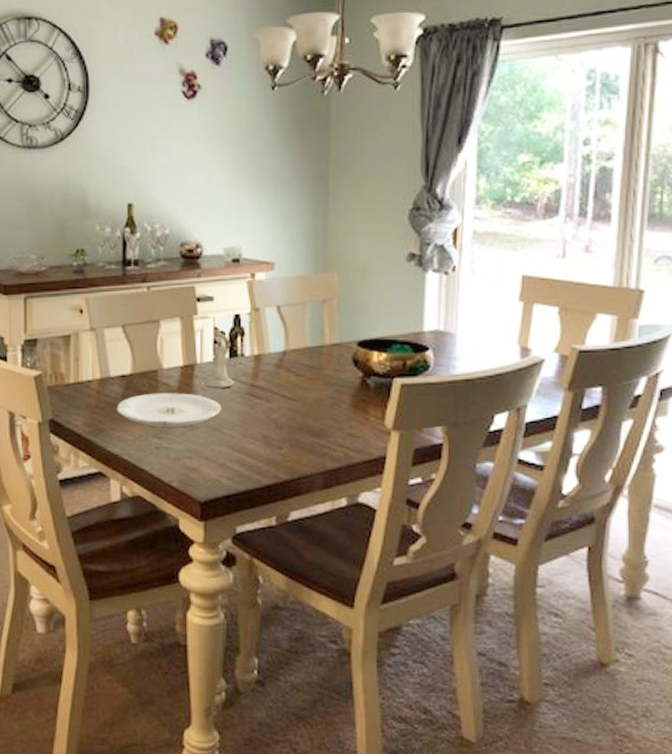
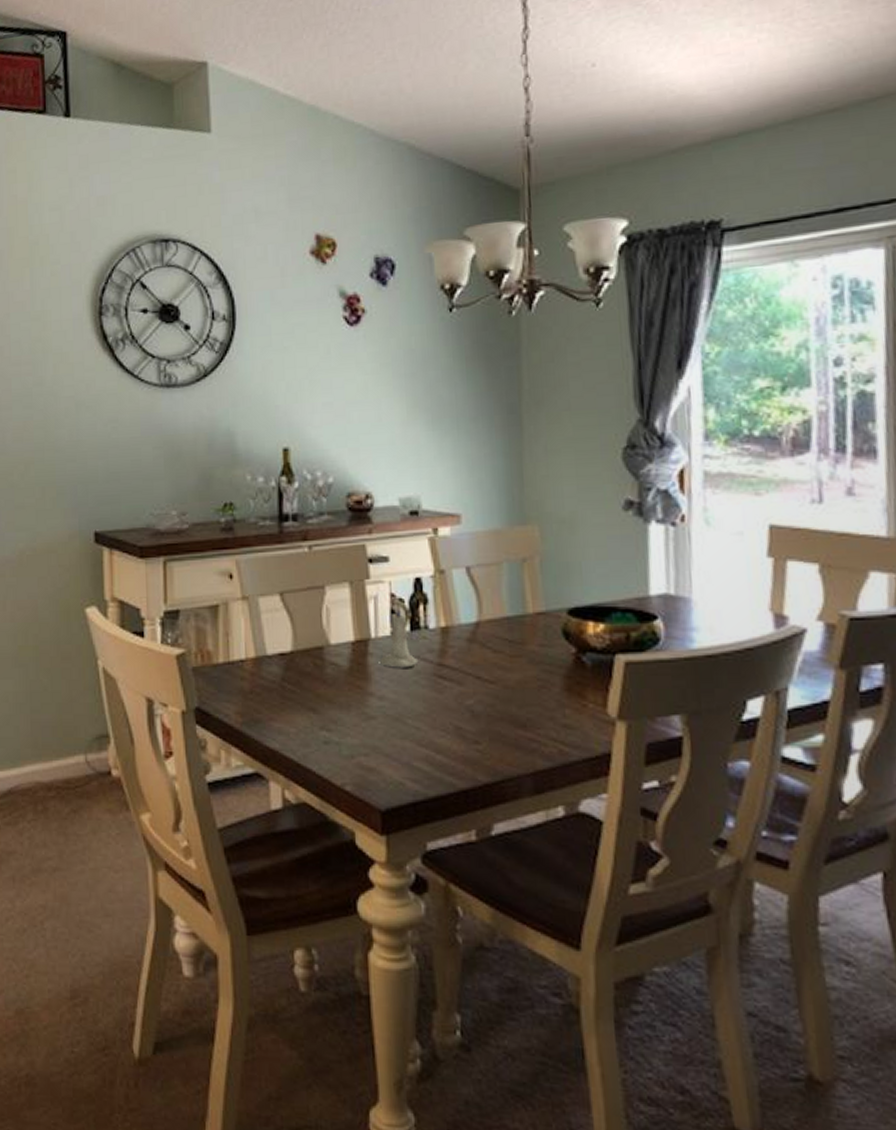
plate: present [116,393,222,427] -> none [275,674,404,716]

